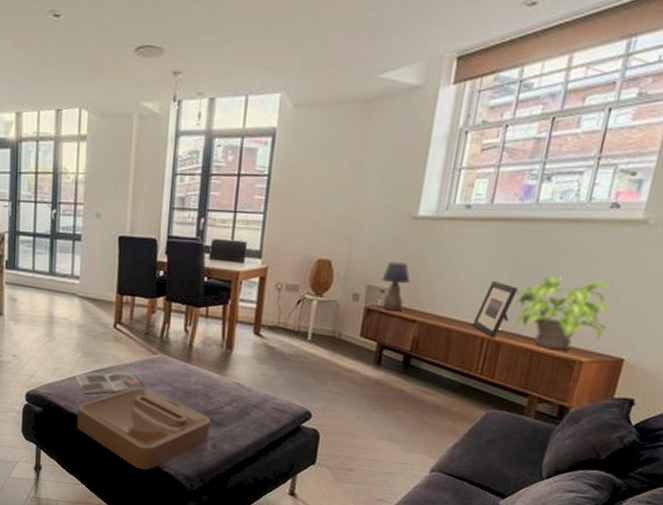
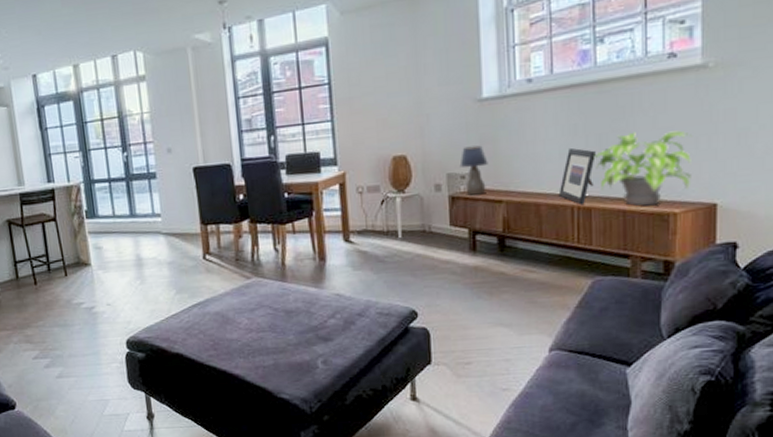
magazine: present [74,371,145,394] -> none [171,302,245,332]
decorative tray: present [77,386,211,471] -> none [180,314,319,400]

